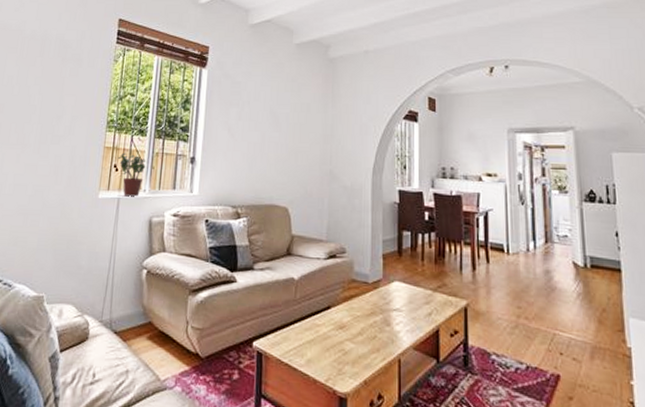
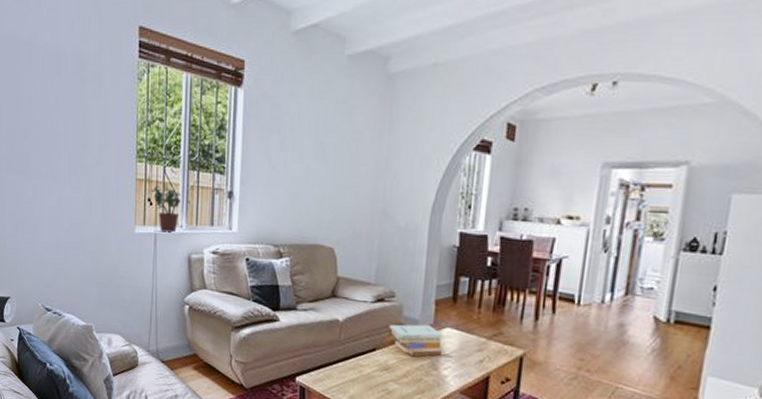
books: none [342,279,392,314] -> present [389,324,443,358]

